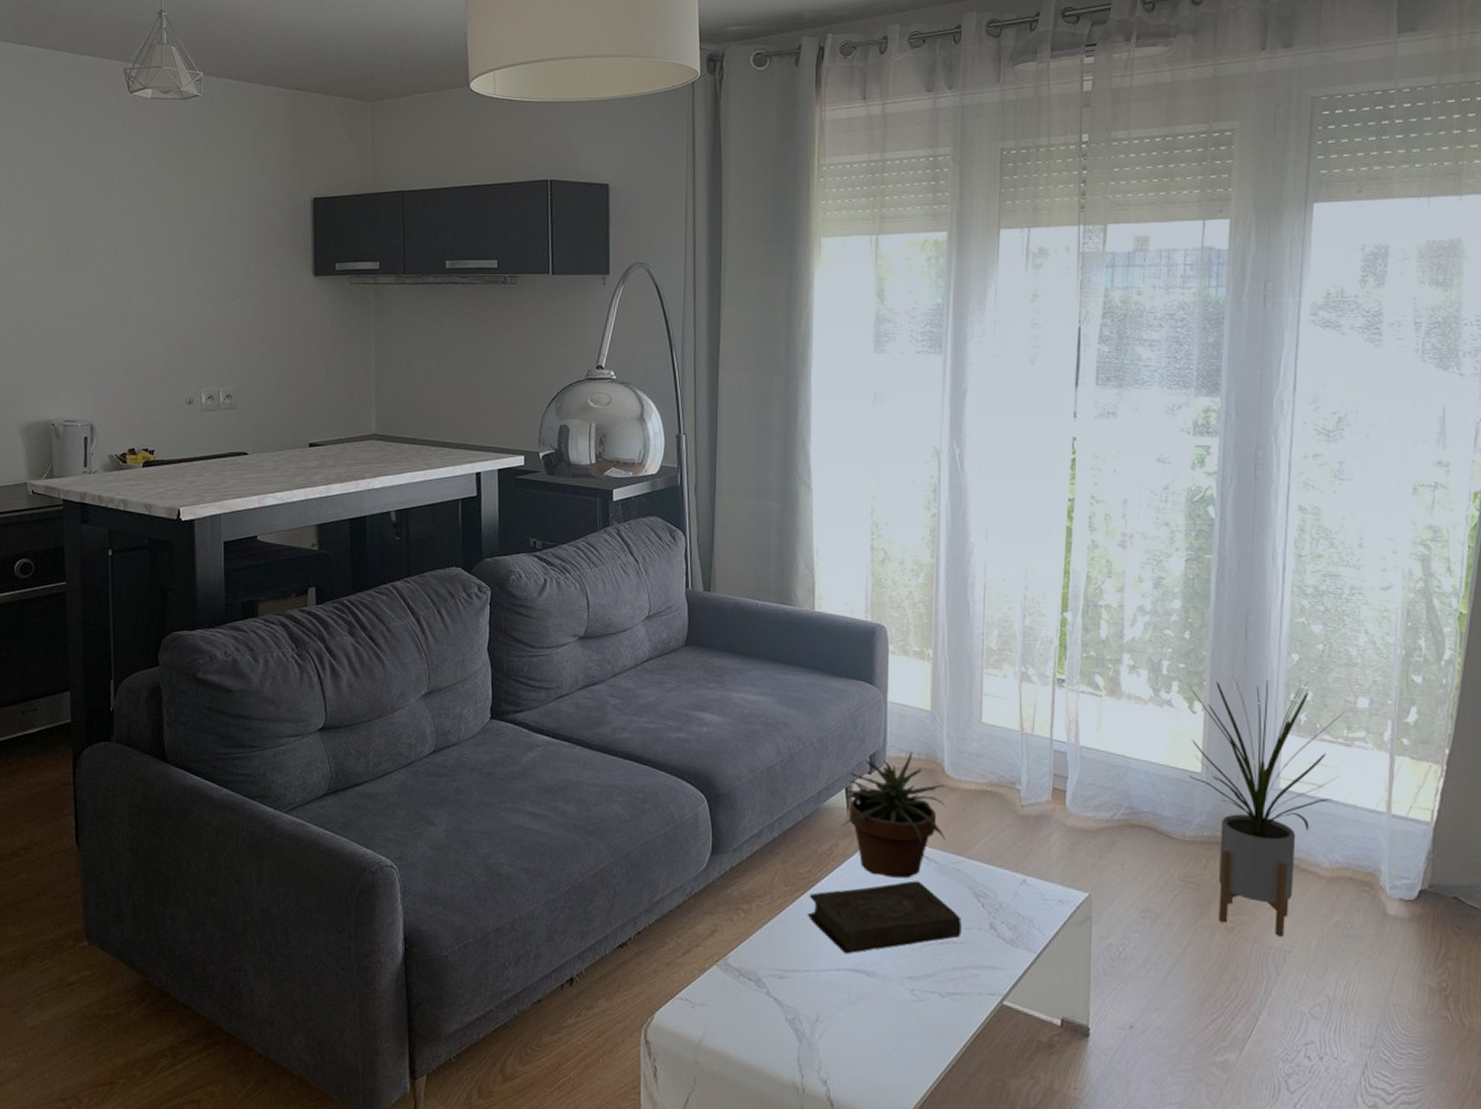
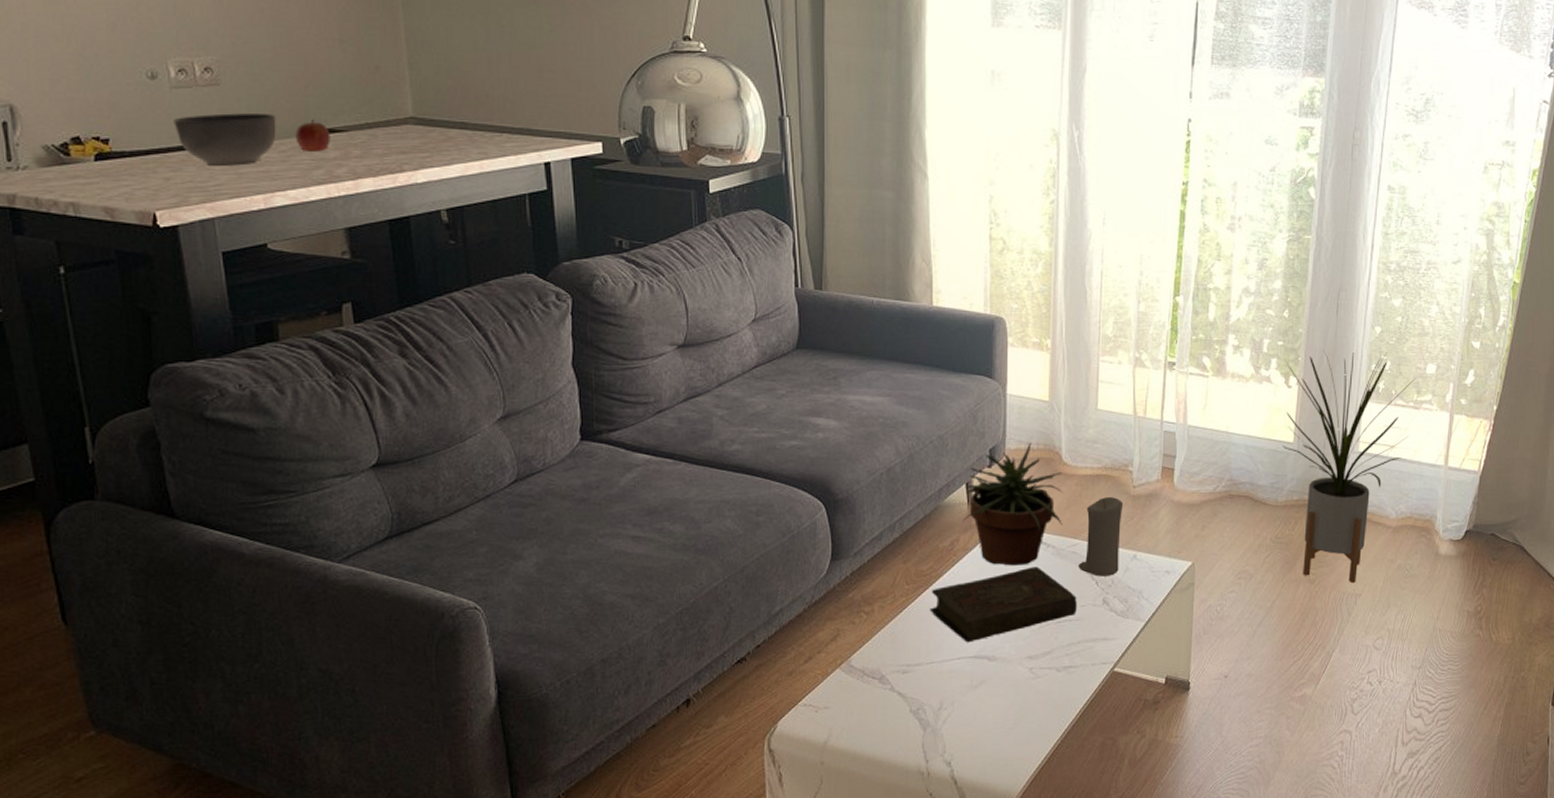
bowl: none [200,430,274,473] -> present [173,113,277,167]
fruit: none [286,436,312,463] -> present [295,120,331,153]
candle: none [963,814,1011,900] -> present [1078,496,1124,577]

